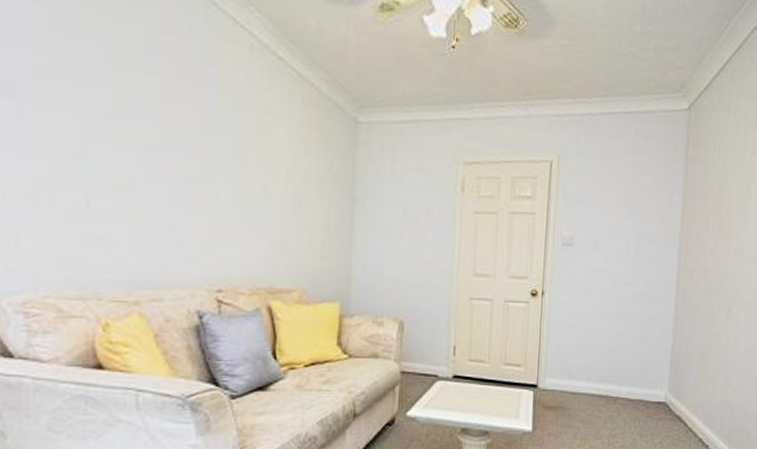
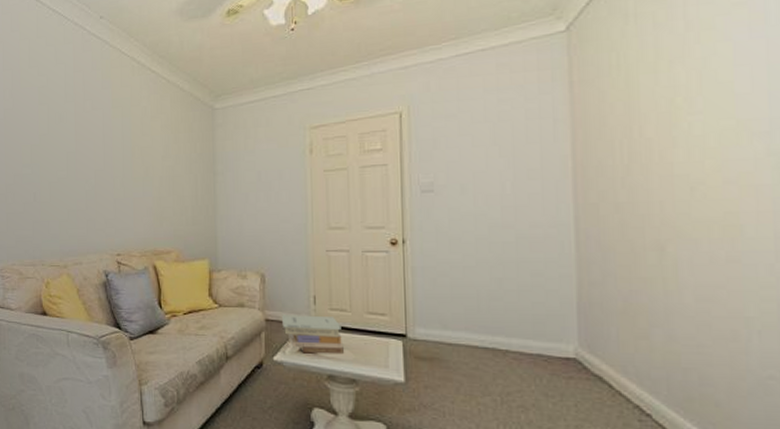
books: none [418,366,480,407] -> present [281,315,345,355]

